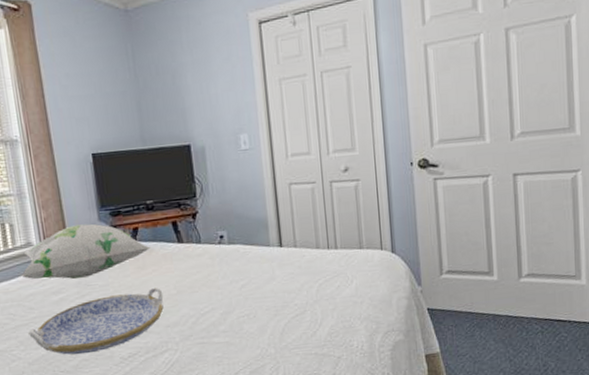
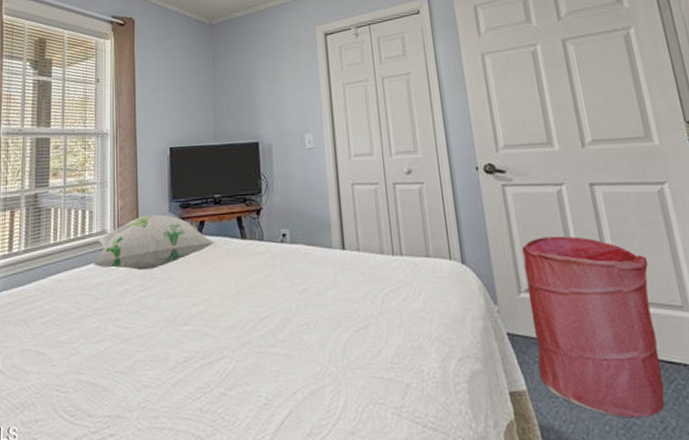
serving tray: present [28,288,164,355] -> none [90,286,223,354]
laundry hamper: none [447,222,554,365] -> present [522,236,665,418]

